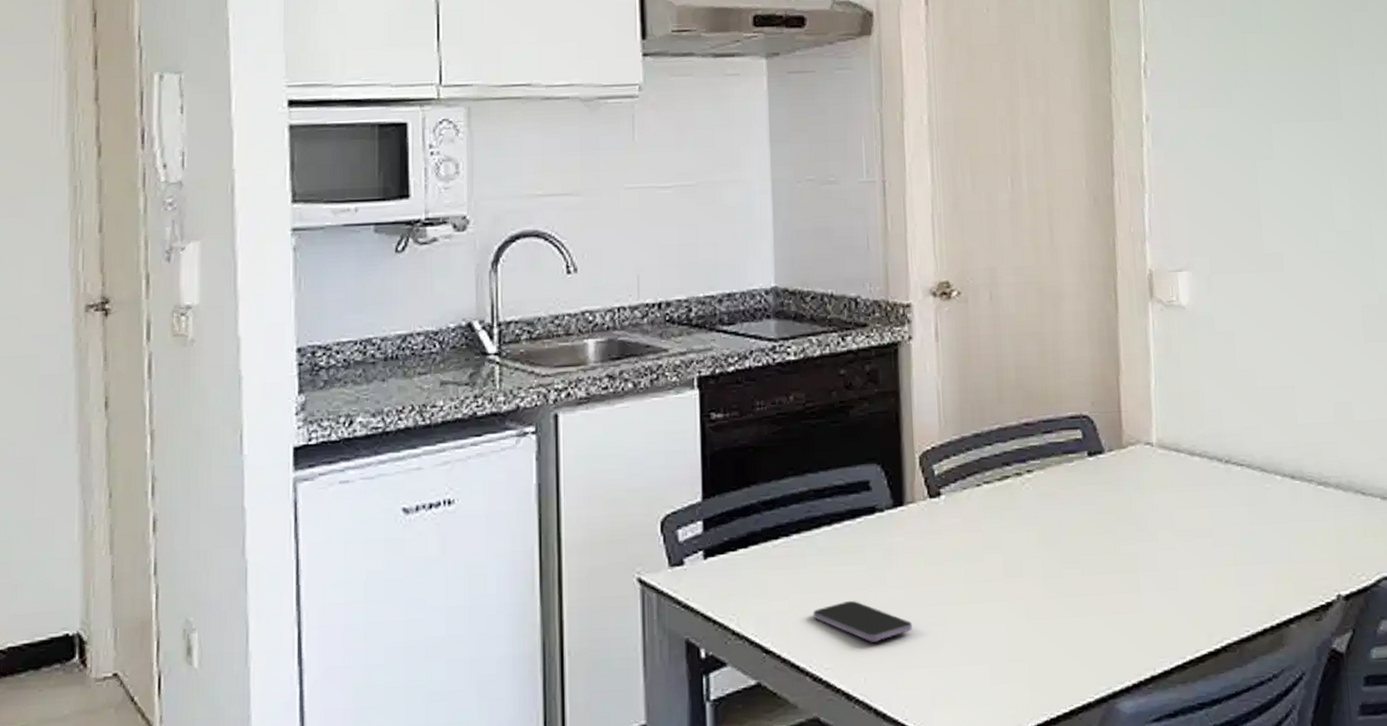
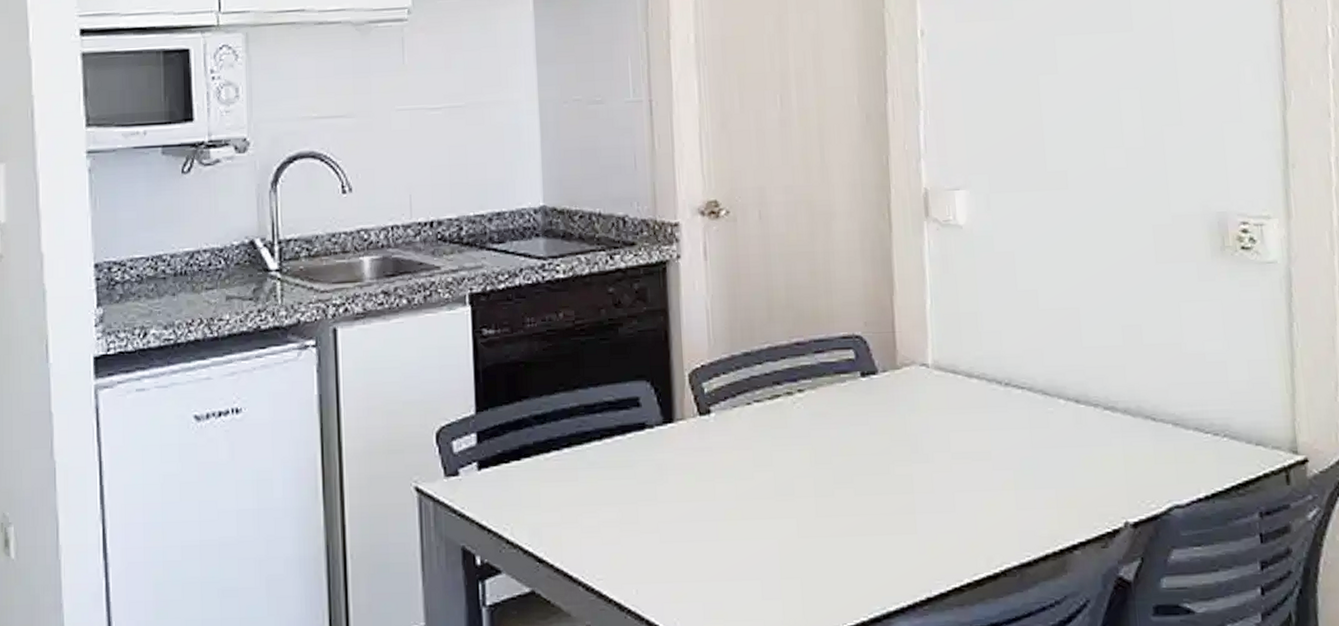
smartphone: present [812,600,912,642] -> none [584,513,683,555]

